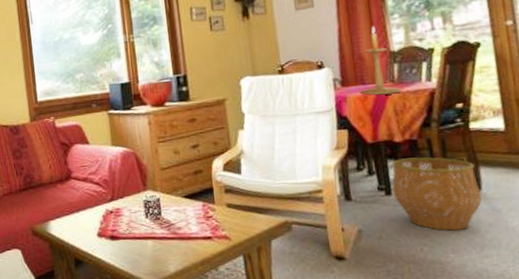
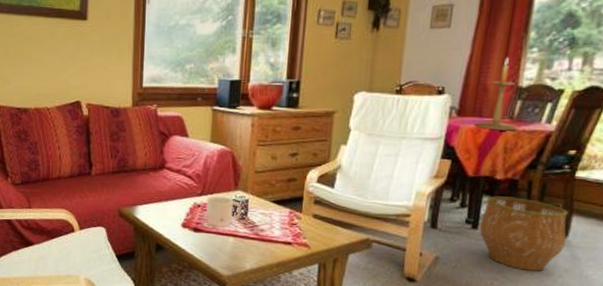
mug: none [117,198,155,234] -> present [205,196,242,229]

